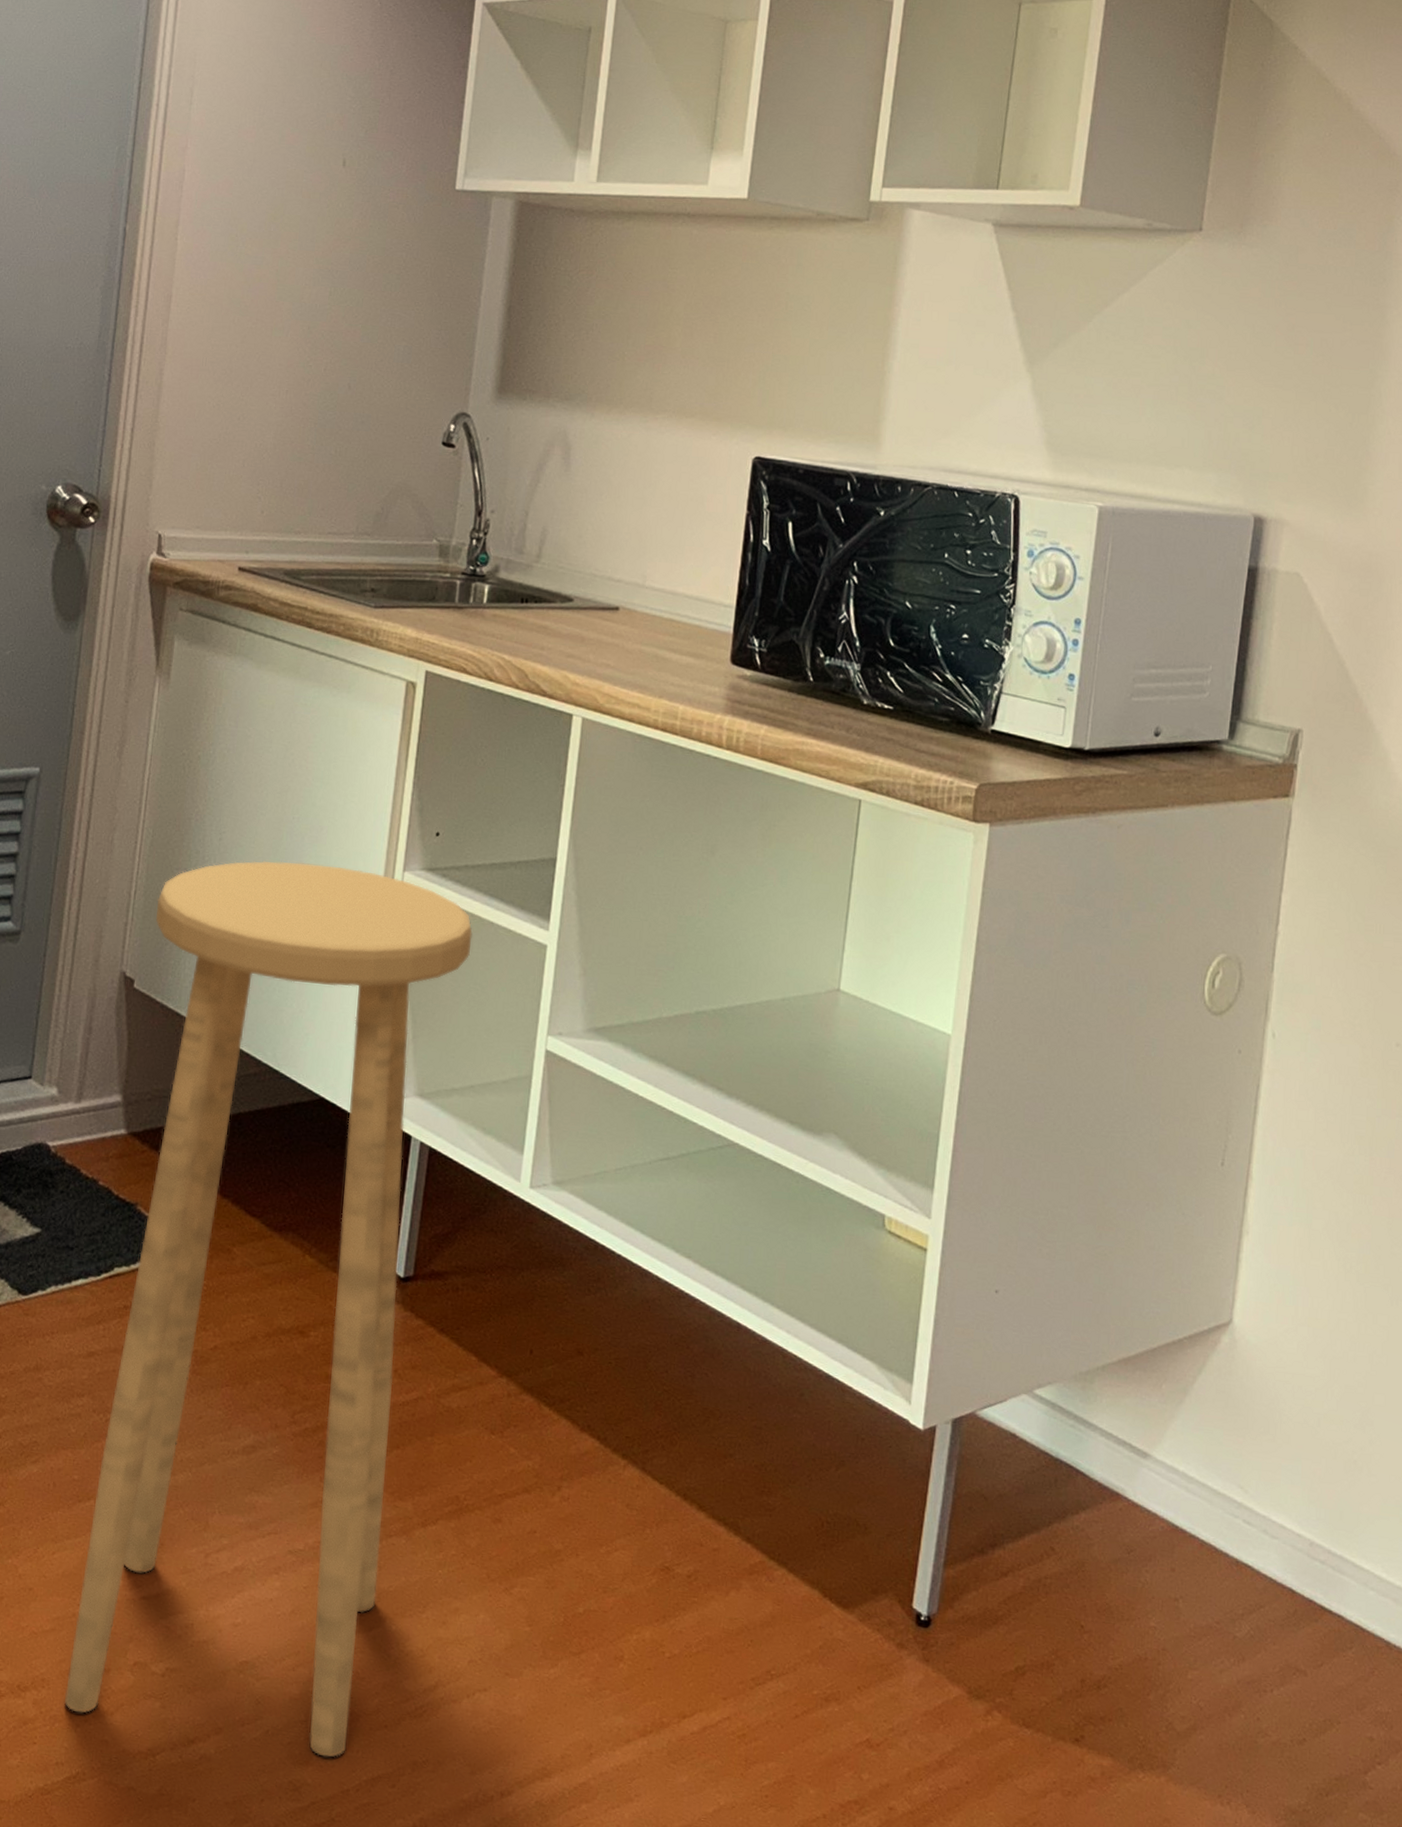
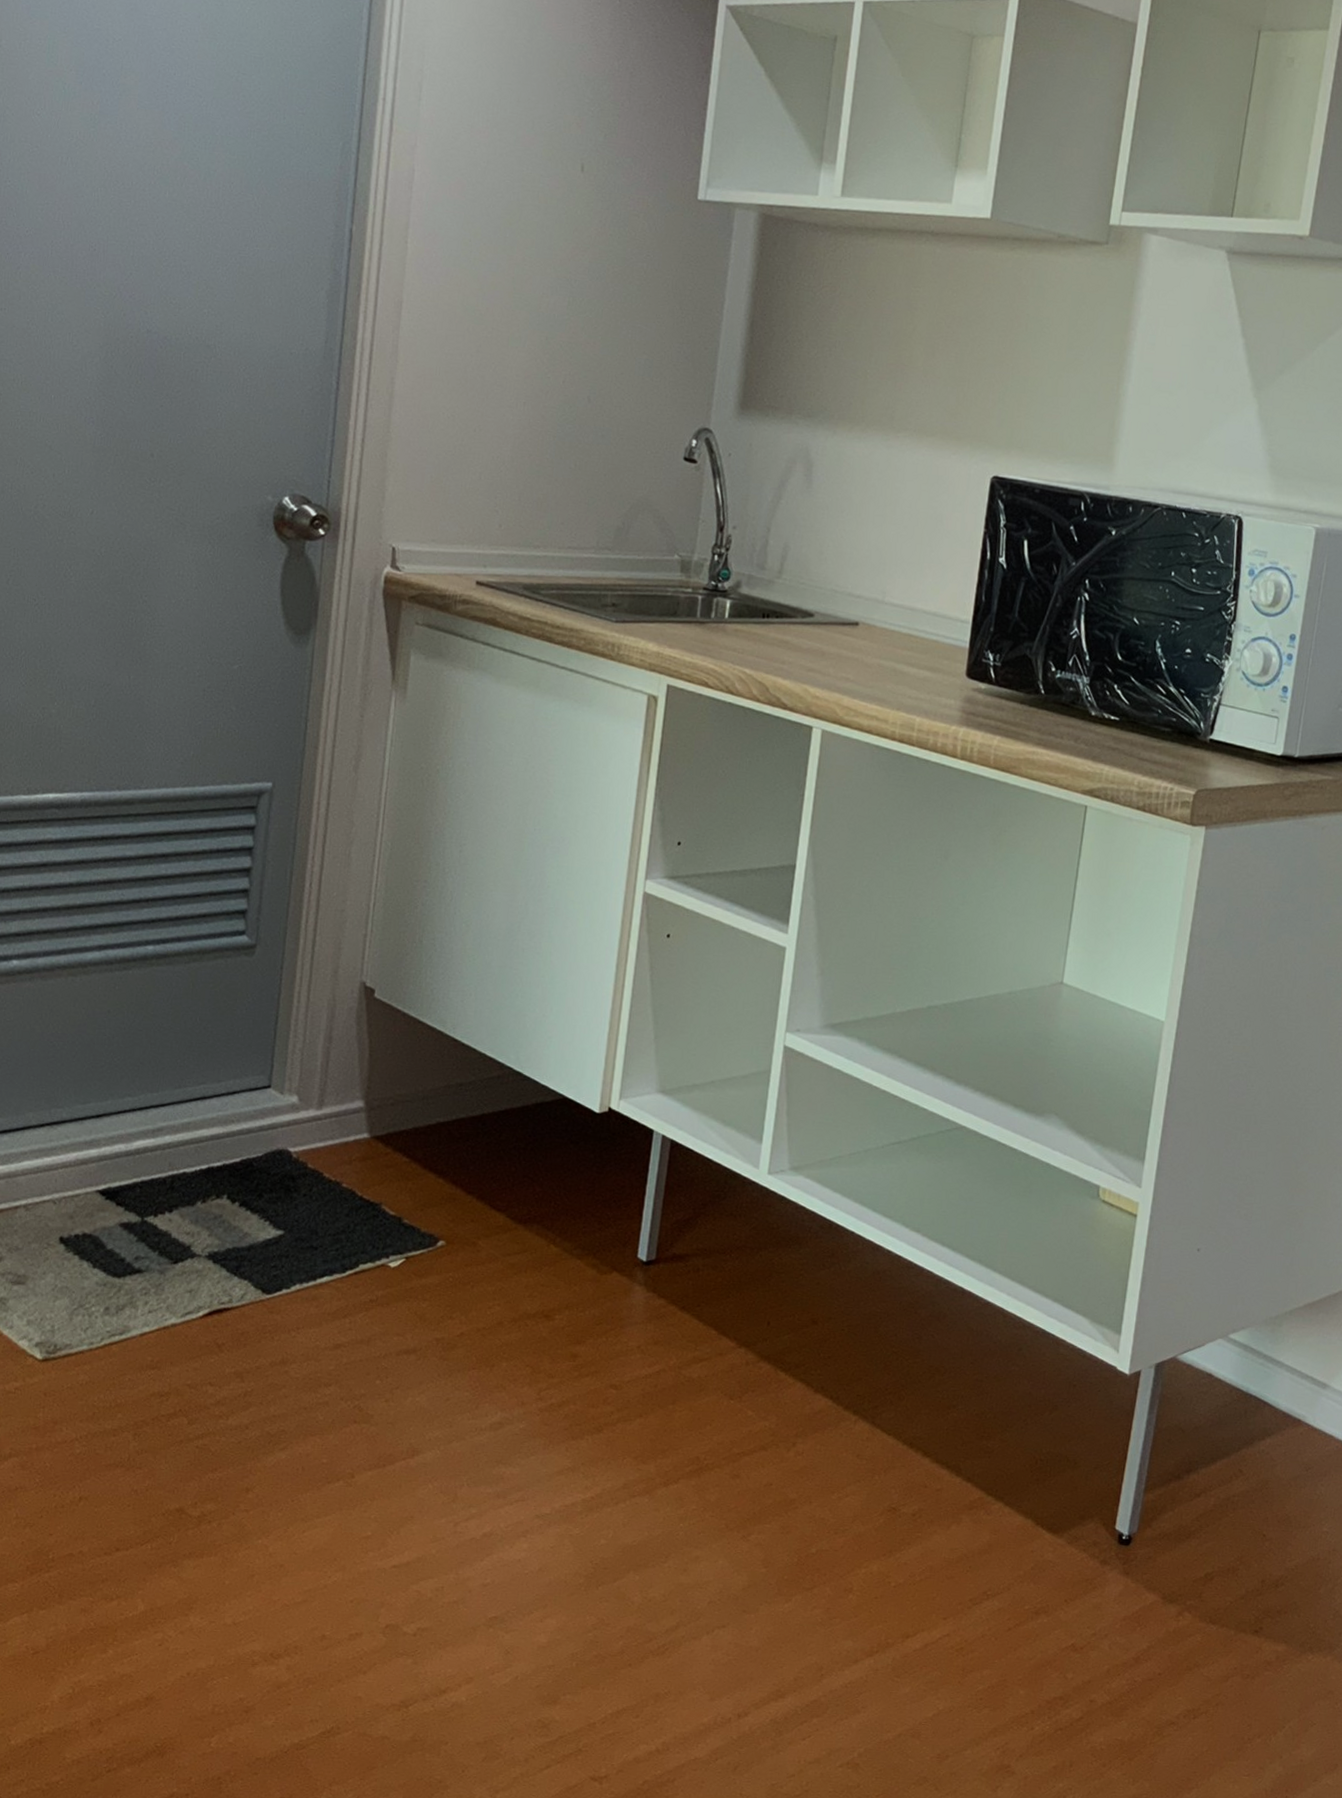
stool: present [64,860,473,1758] -> none [317,871,714,1696]

